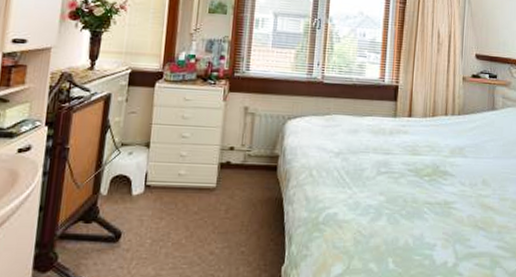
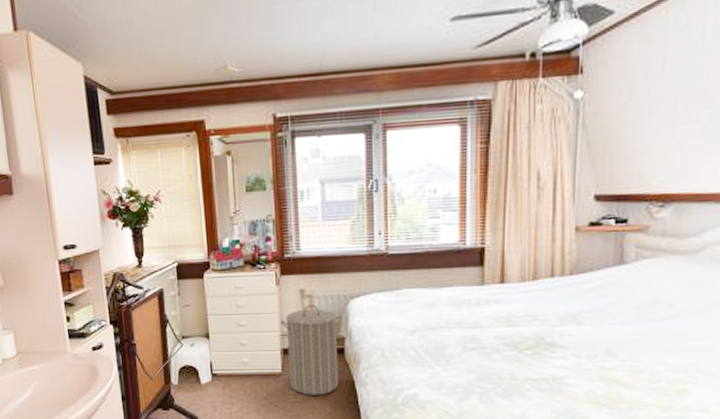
laundry hamper: none [222,122,278,212] -> present [280,304,342,395]

